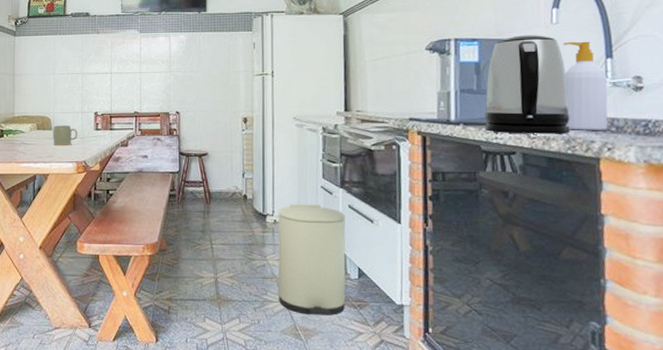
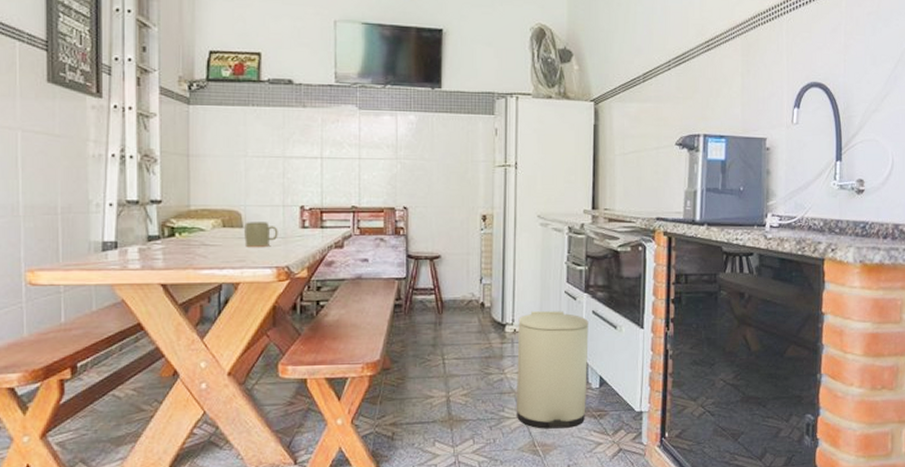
kettle: present [484,35,570,135] -> none [727,134,802,236]
soap bottle: present [563,41,608,130] -> none [799,143,835,232]

